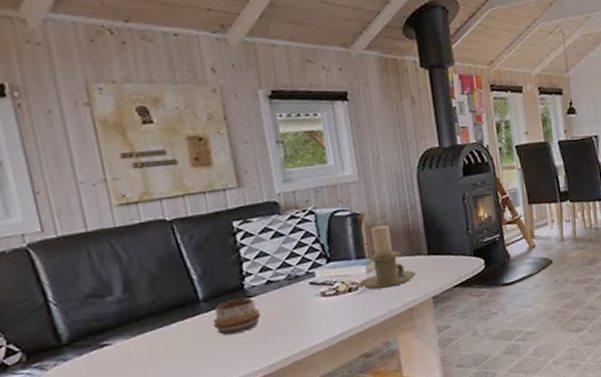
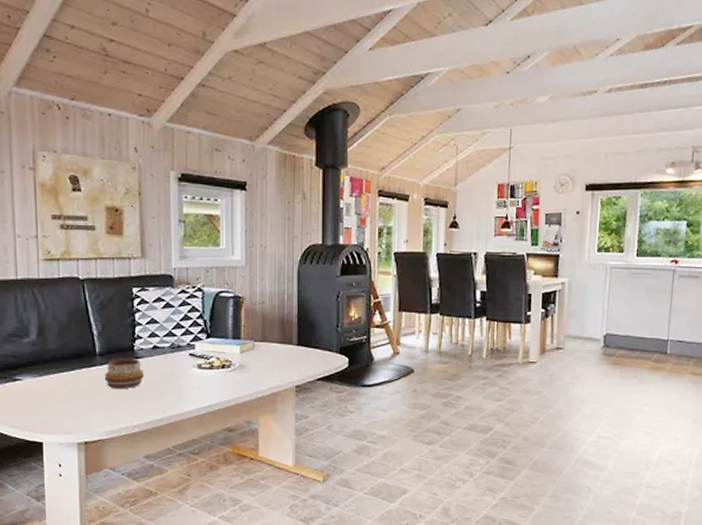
candle holder: present [358,225,417,290] -> none [231,311,285,370]

